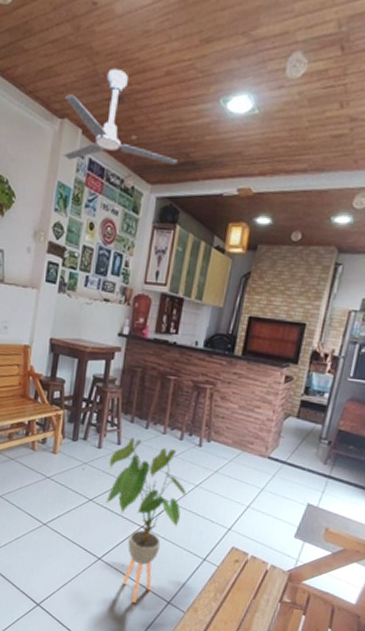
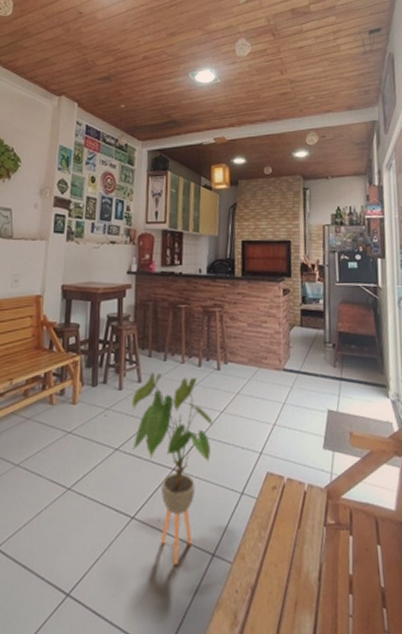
ceiling fan: present [62,68,178,165] -> none [62,56,162,127]

